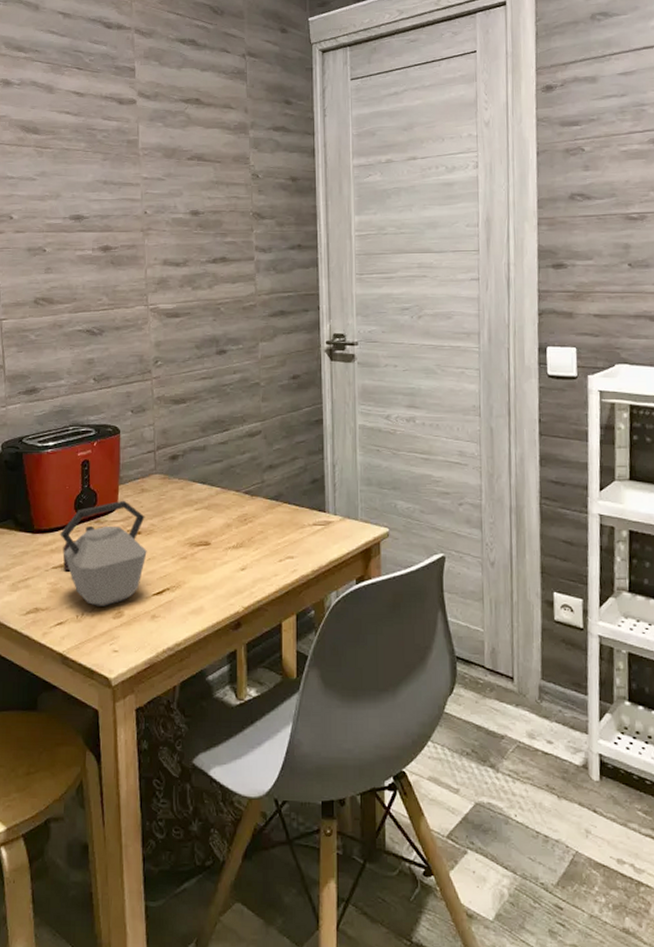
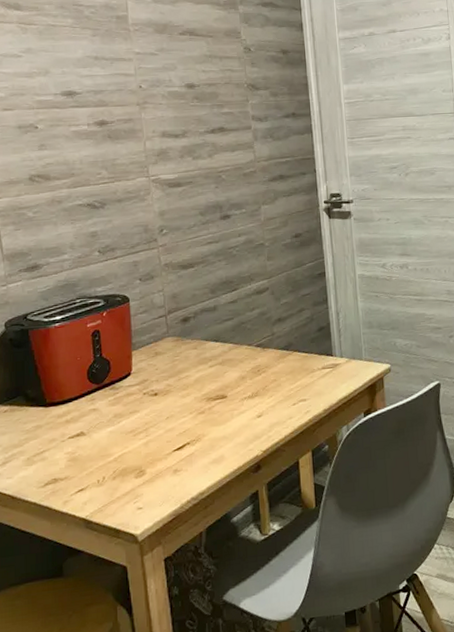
kettle: present [60,500,147,606] -> none [74,365,165,469]

